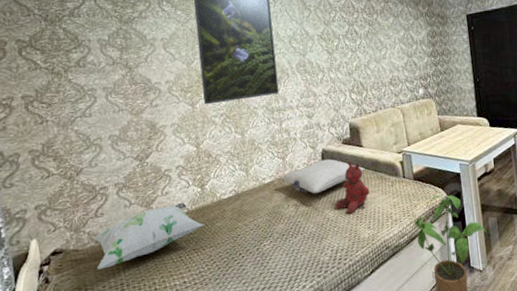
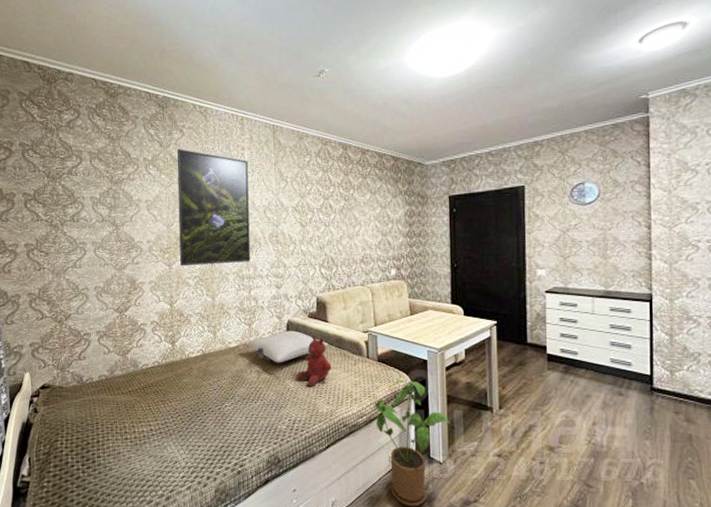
decorative pillow: present [93,203,204,270] -> none [76,356,172,407]

